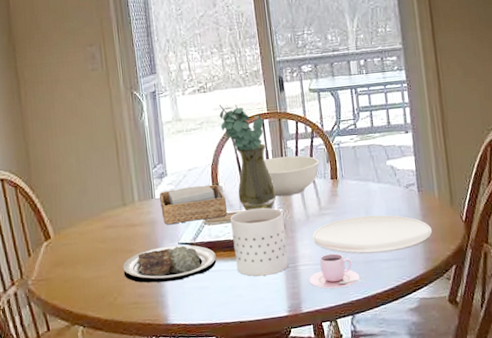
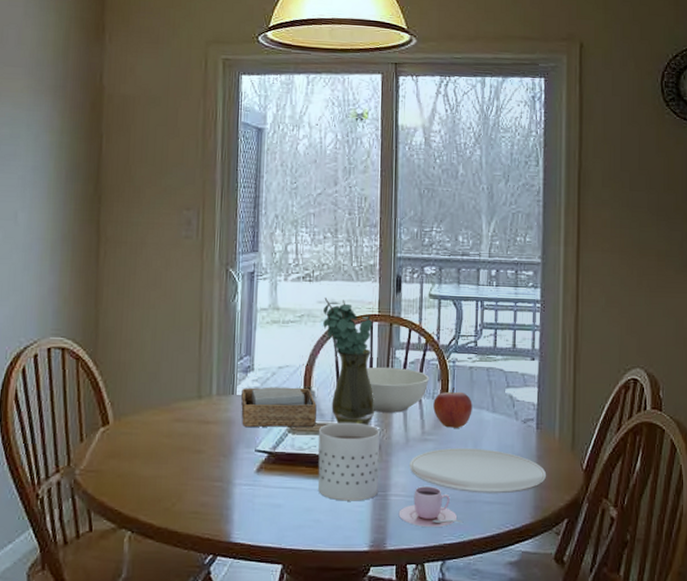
plate: present [123,245,216,283] -> none [187,452,296,494]
apple: none [325,166,360,202] -> present [433,387,472,428]

